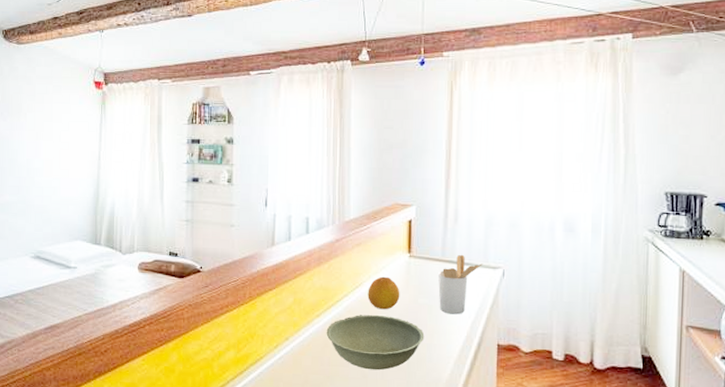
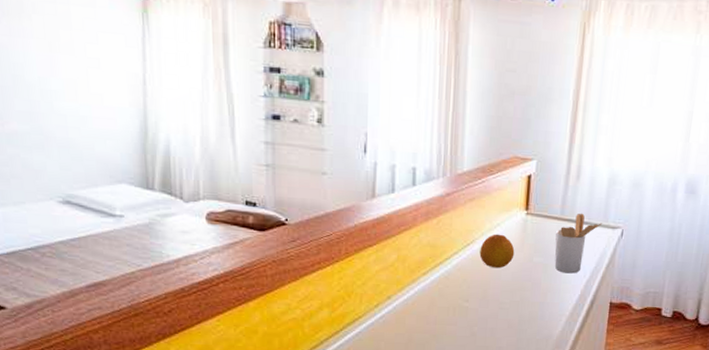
bowl: present [326,314,425,371] -> none [433,273,538,329]

